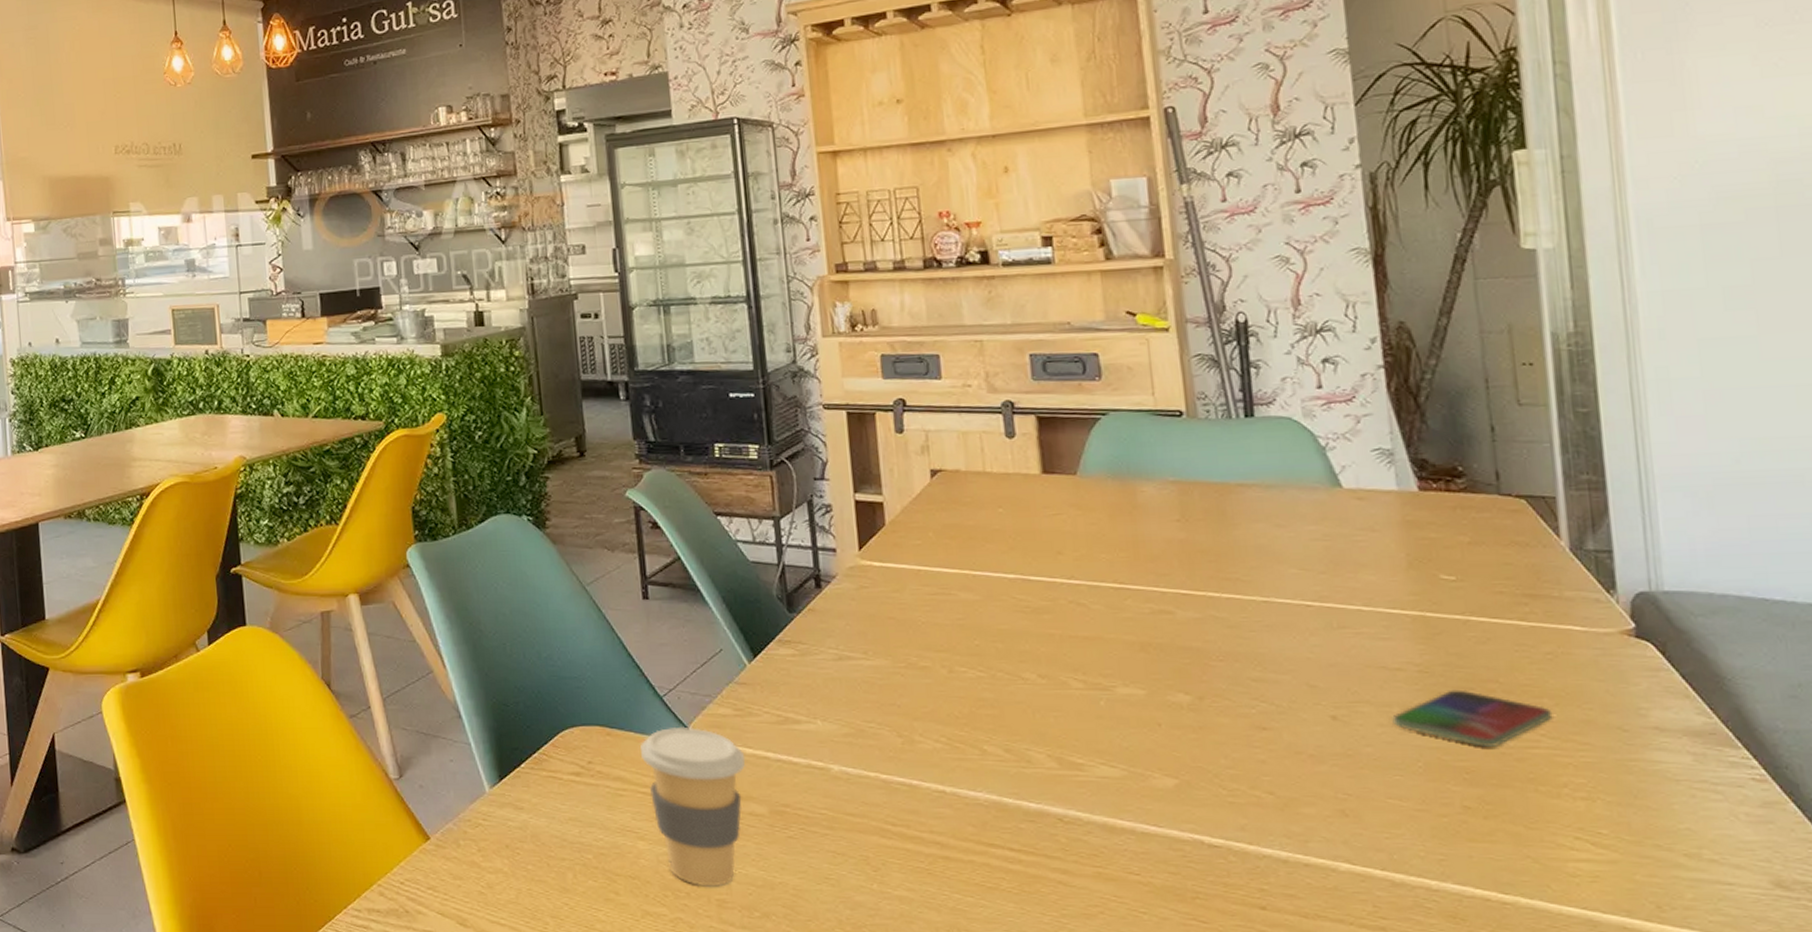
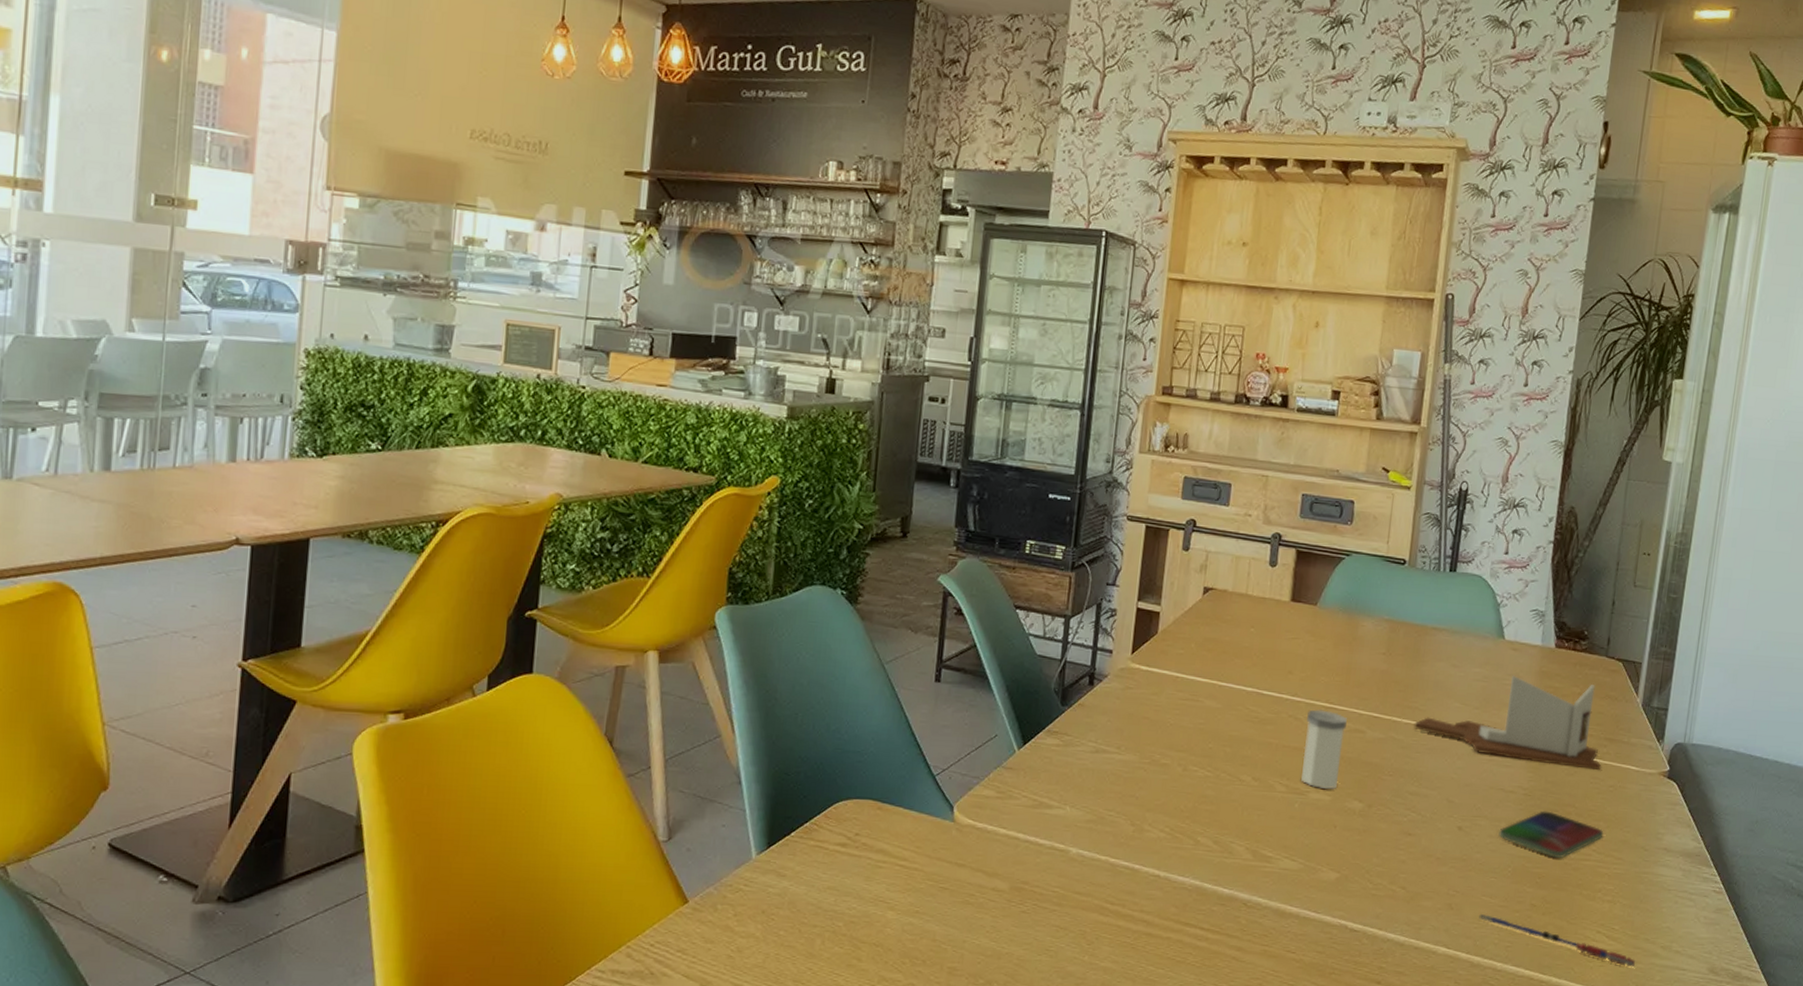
coffee cup: present [640,726,746,887] -> none [906,805,999,956]
salt shaker: none [1092,591,1151,682] -> present [1301,709,1347,789]
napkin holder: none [1239,529,1528,634] -> present [1414,675,1602,770]
pen: none [1388,820,1648,883] -> present [1479,913,1636,968]

